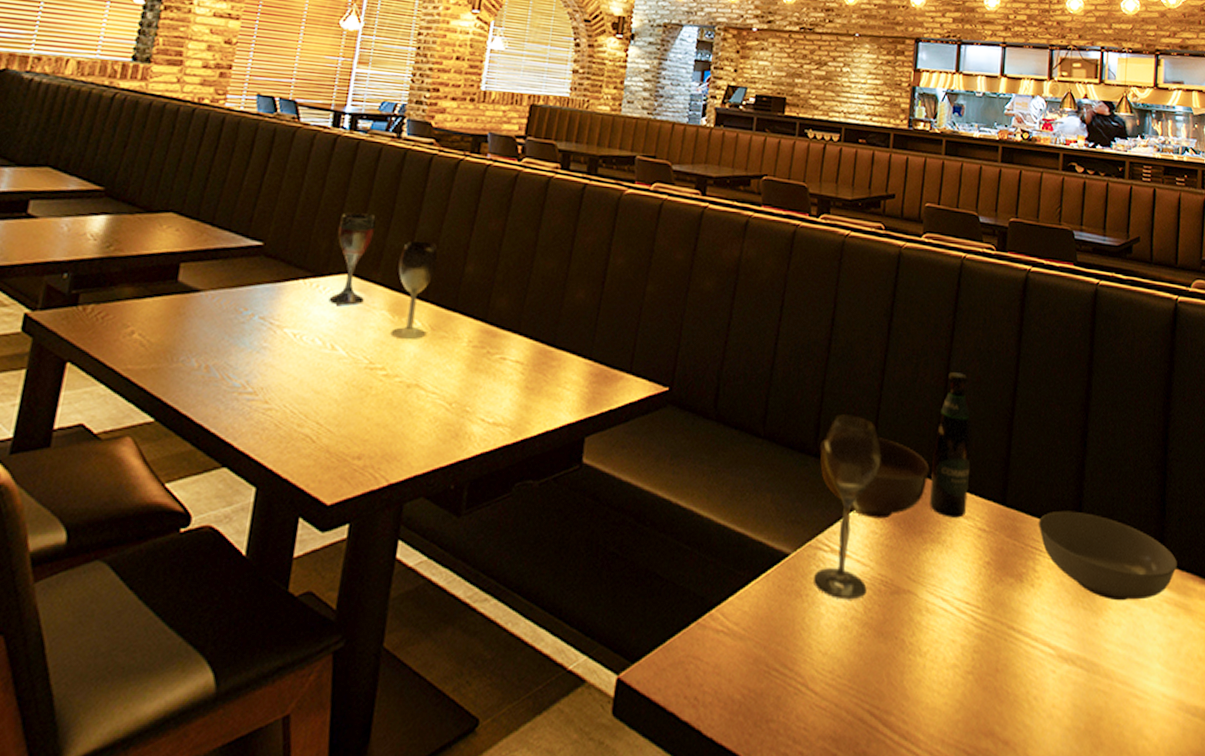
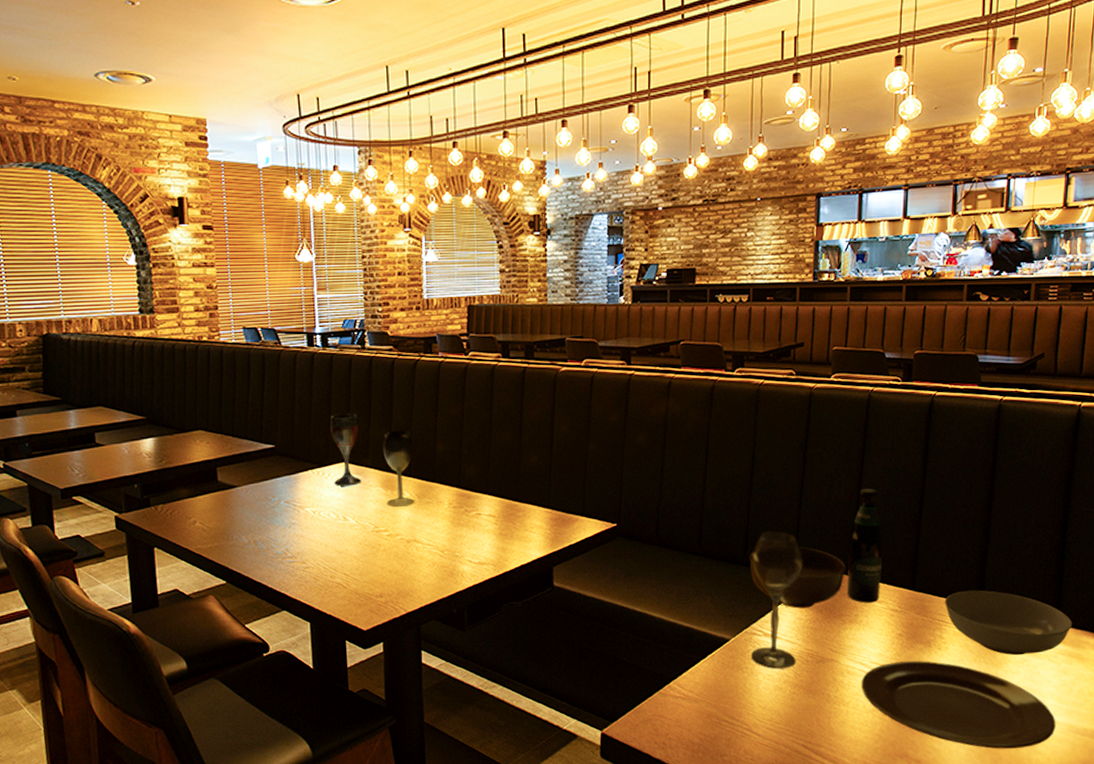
plate: none [941,598,1164,730] -> present [861,660,1056,749]

